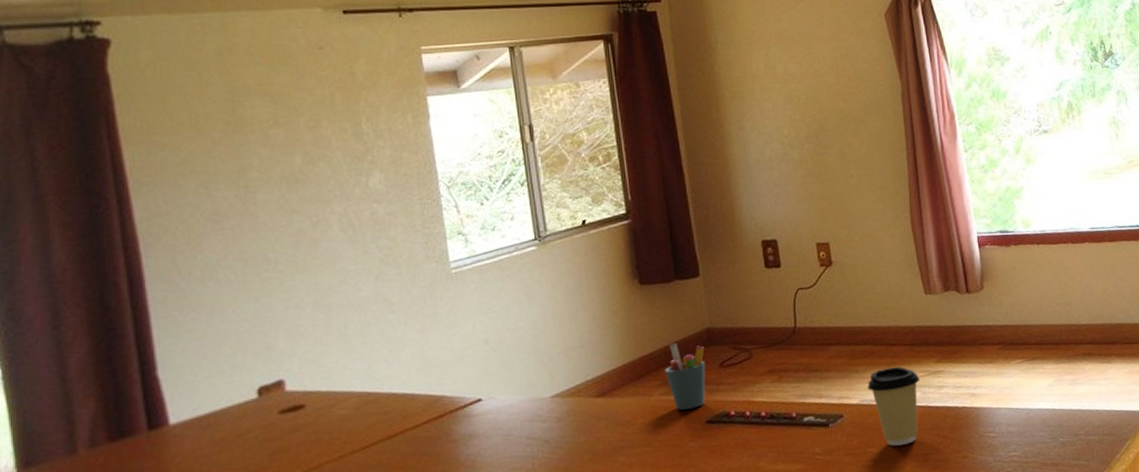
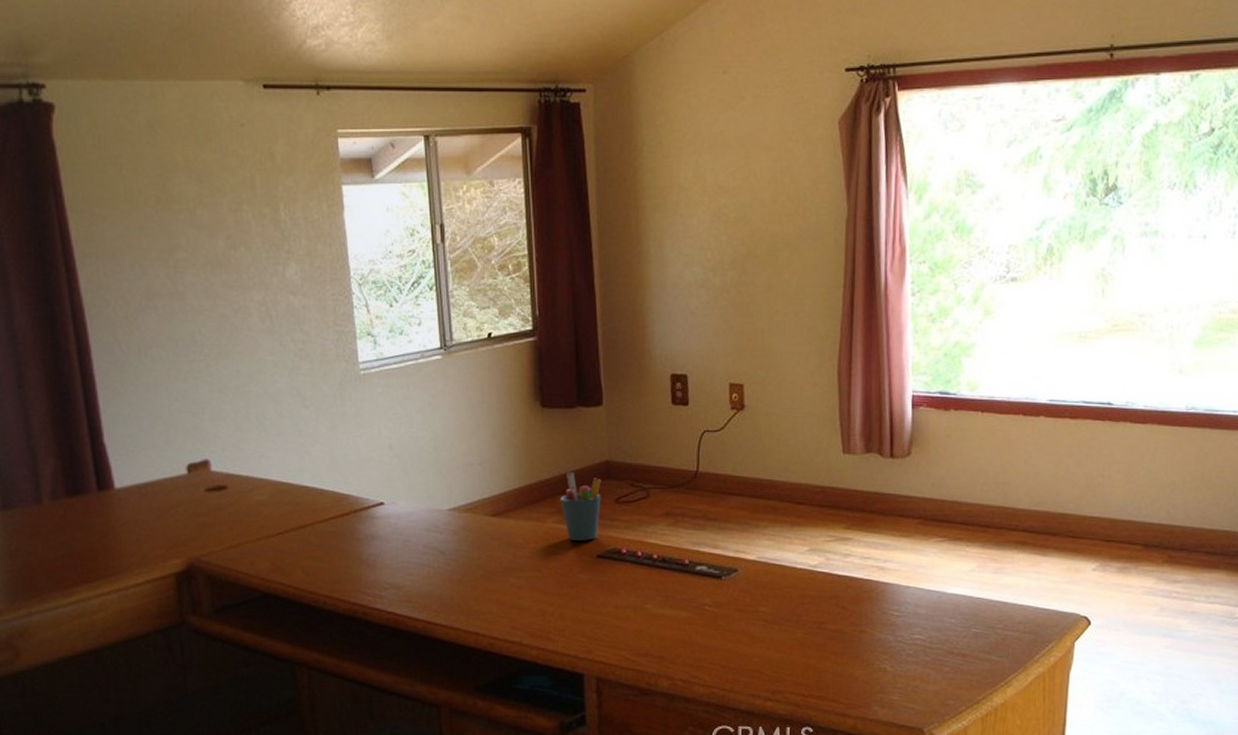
coffee cup: present [868,366,920,446] -> none [767,527,825,609]

